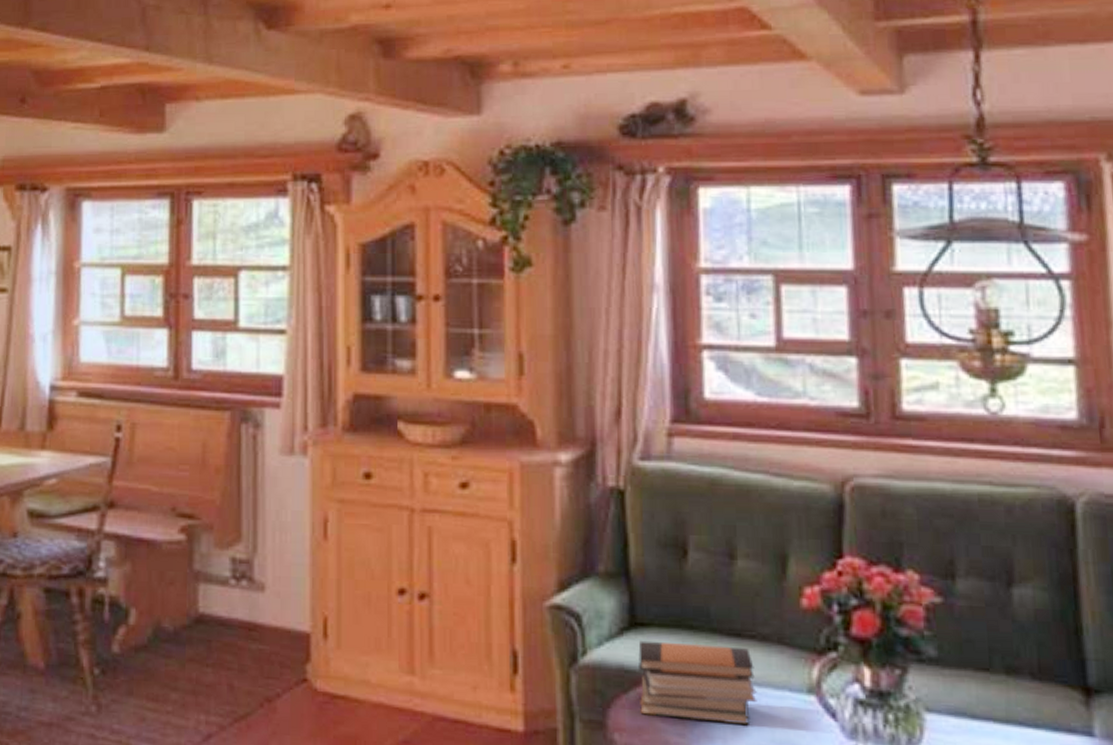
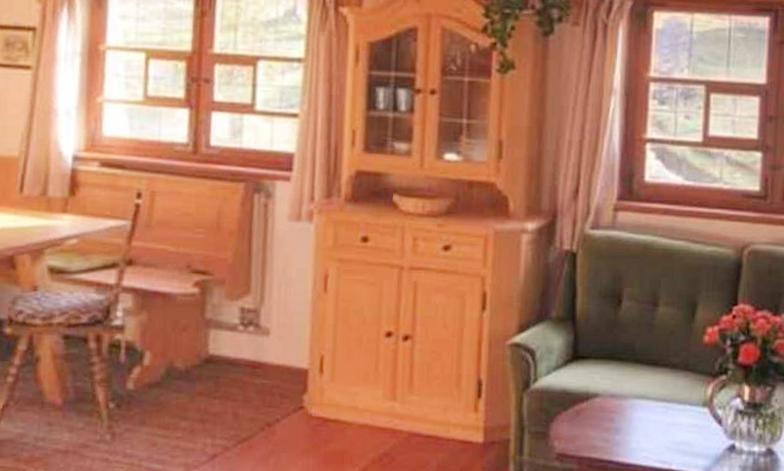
book stack: present [638,640,757,726] -> none [576,370,665,432]

